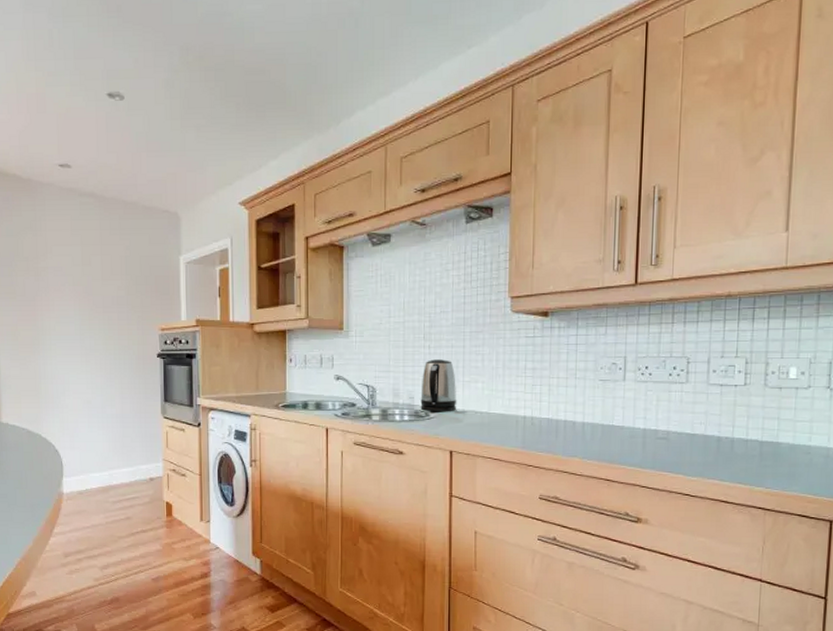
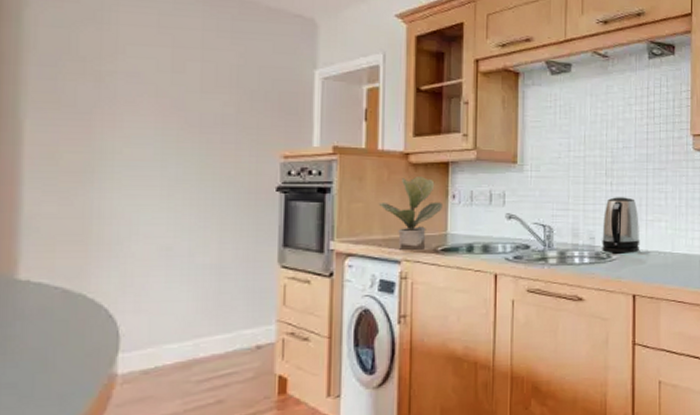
potted plant: none [231,344,282,407] -> present [378,177,442,251]

